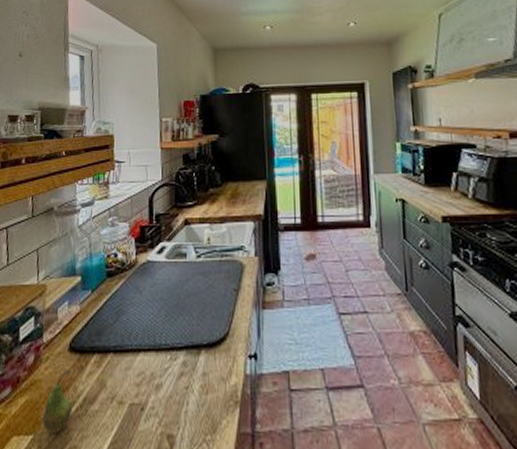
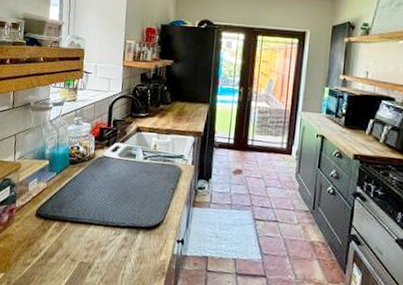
fruit: present [42,369,73,434] -> none [12,230,36,275]

